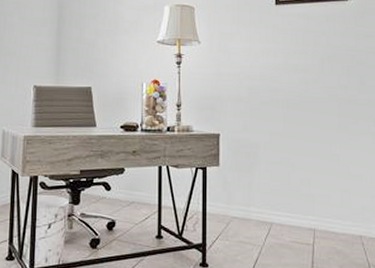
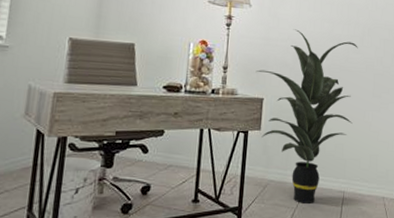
indoor plant: none [209,62,318,241] -> present [255,29,358,204]

